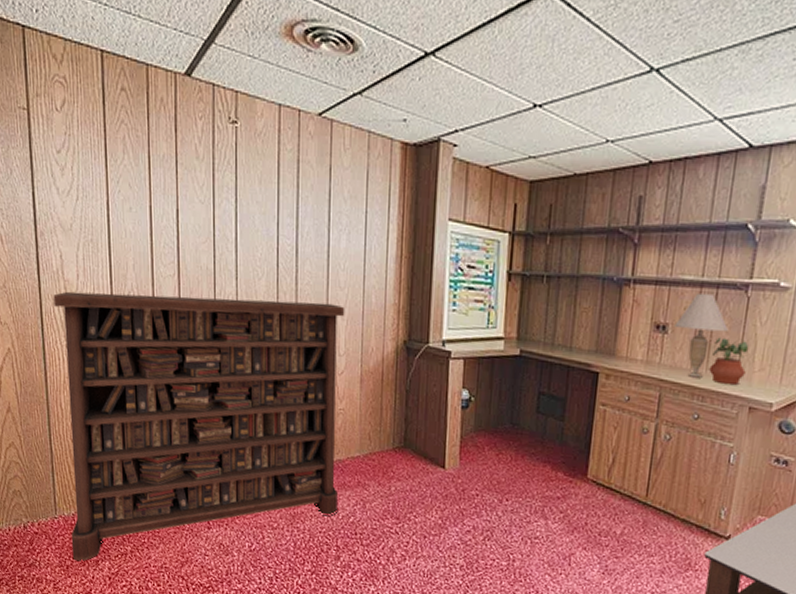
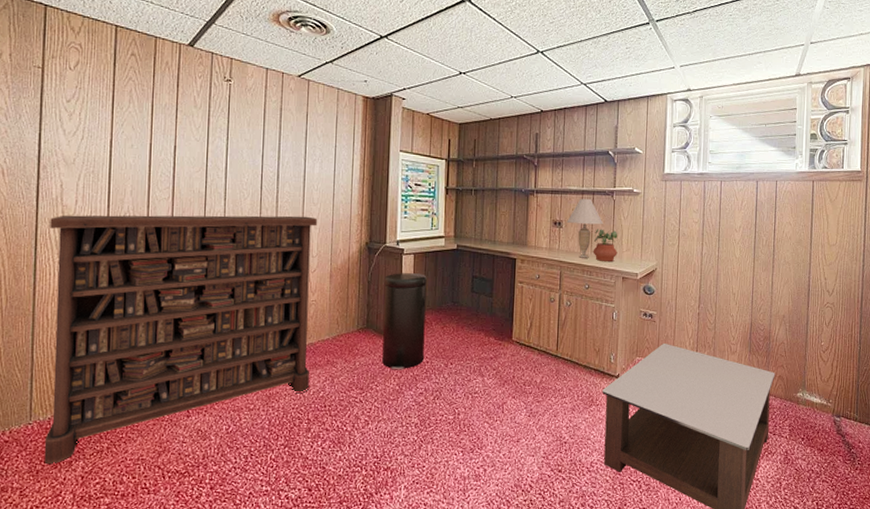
pedal bin: none [422,382,480,501] -> present [382,273,427,369]

